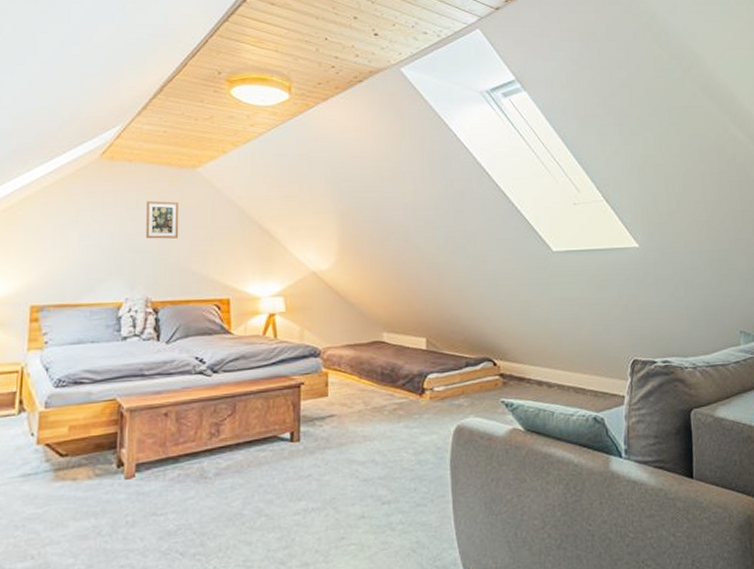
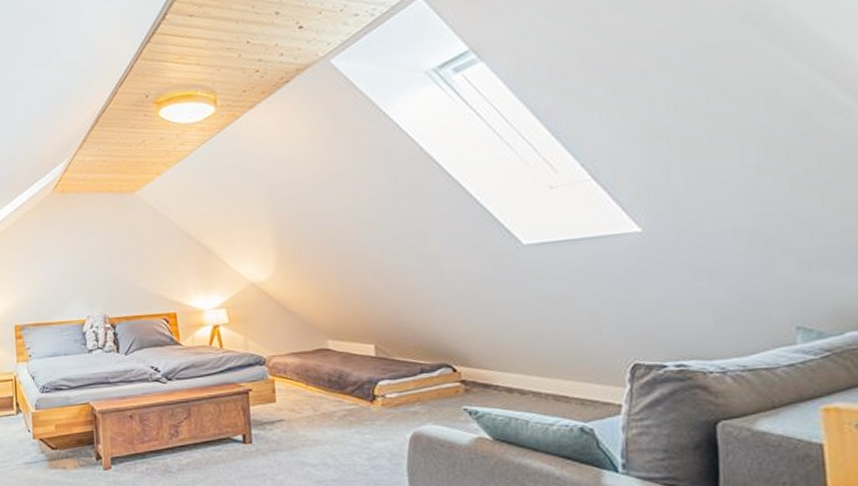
picture frame: present [145,200,179,239] -> none [95,225,126,262]

